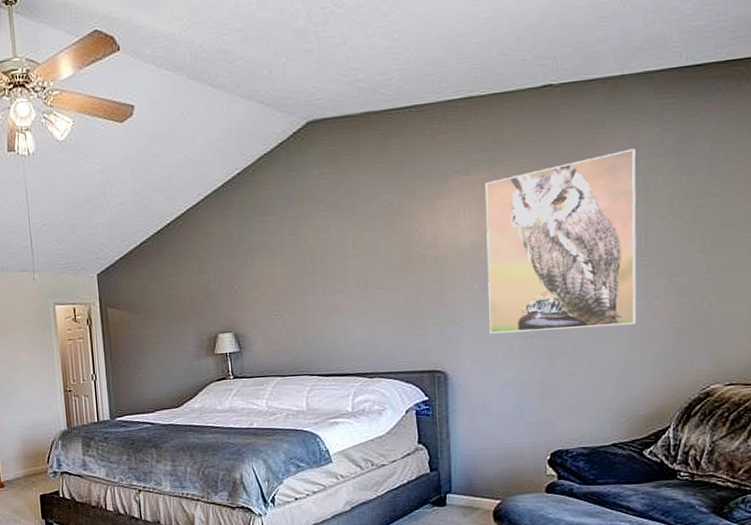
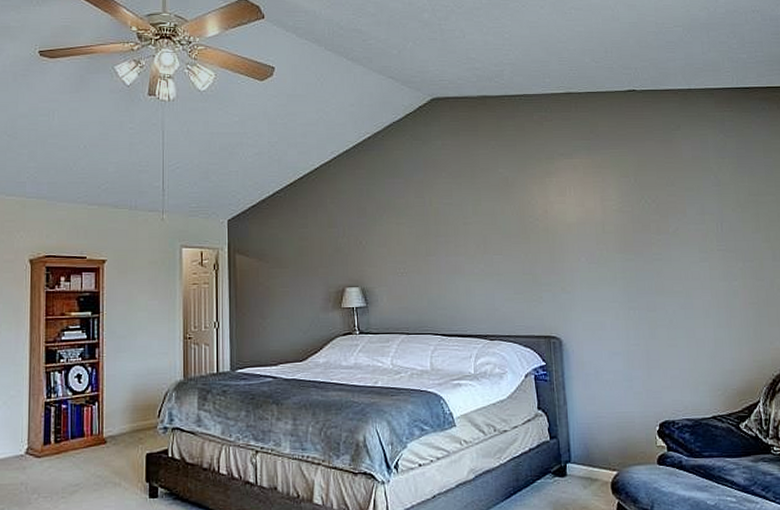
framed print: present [485,148,637,334] -> none [586,149,722,304]

